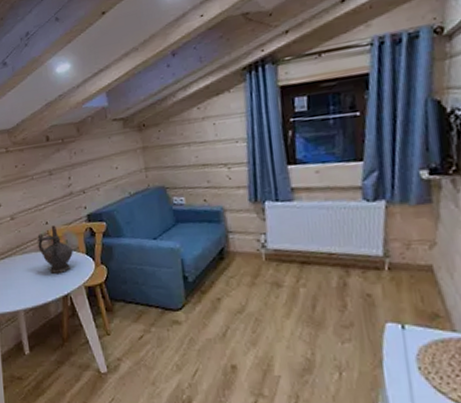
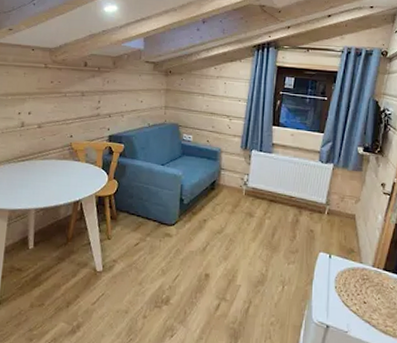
ceremonial vessel: present [36,225,73,273] -> none [59,139,91,181]

